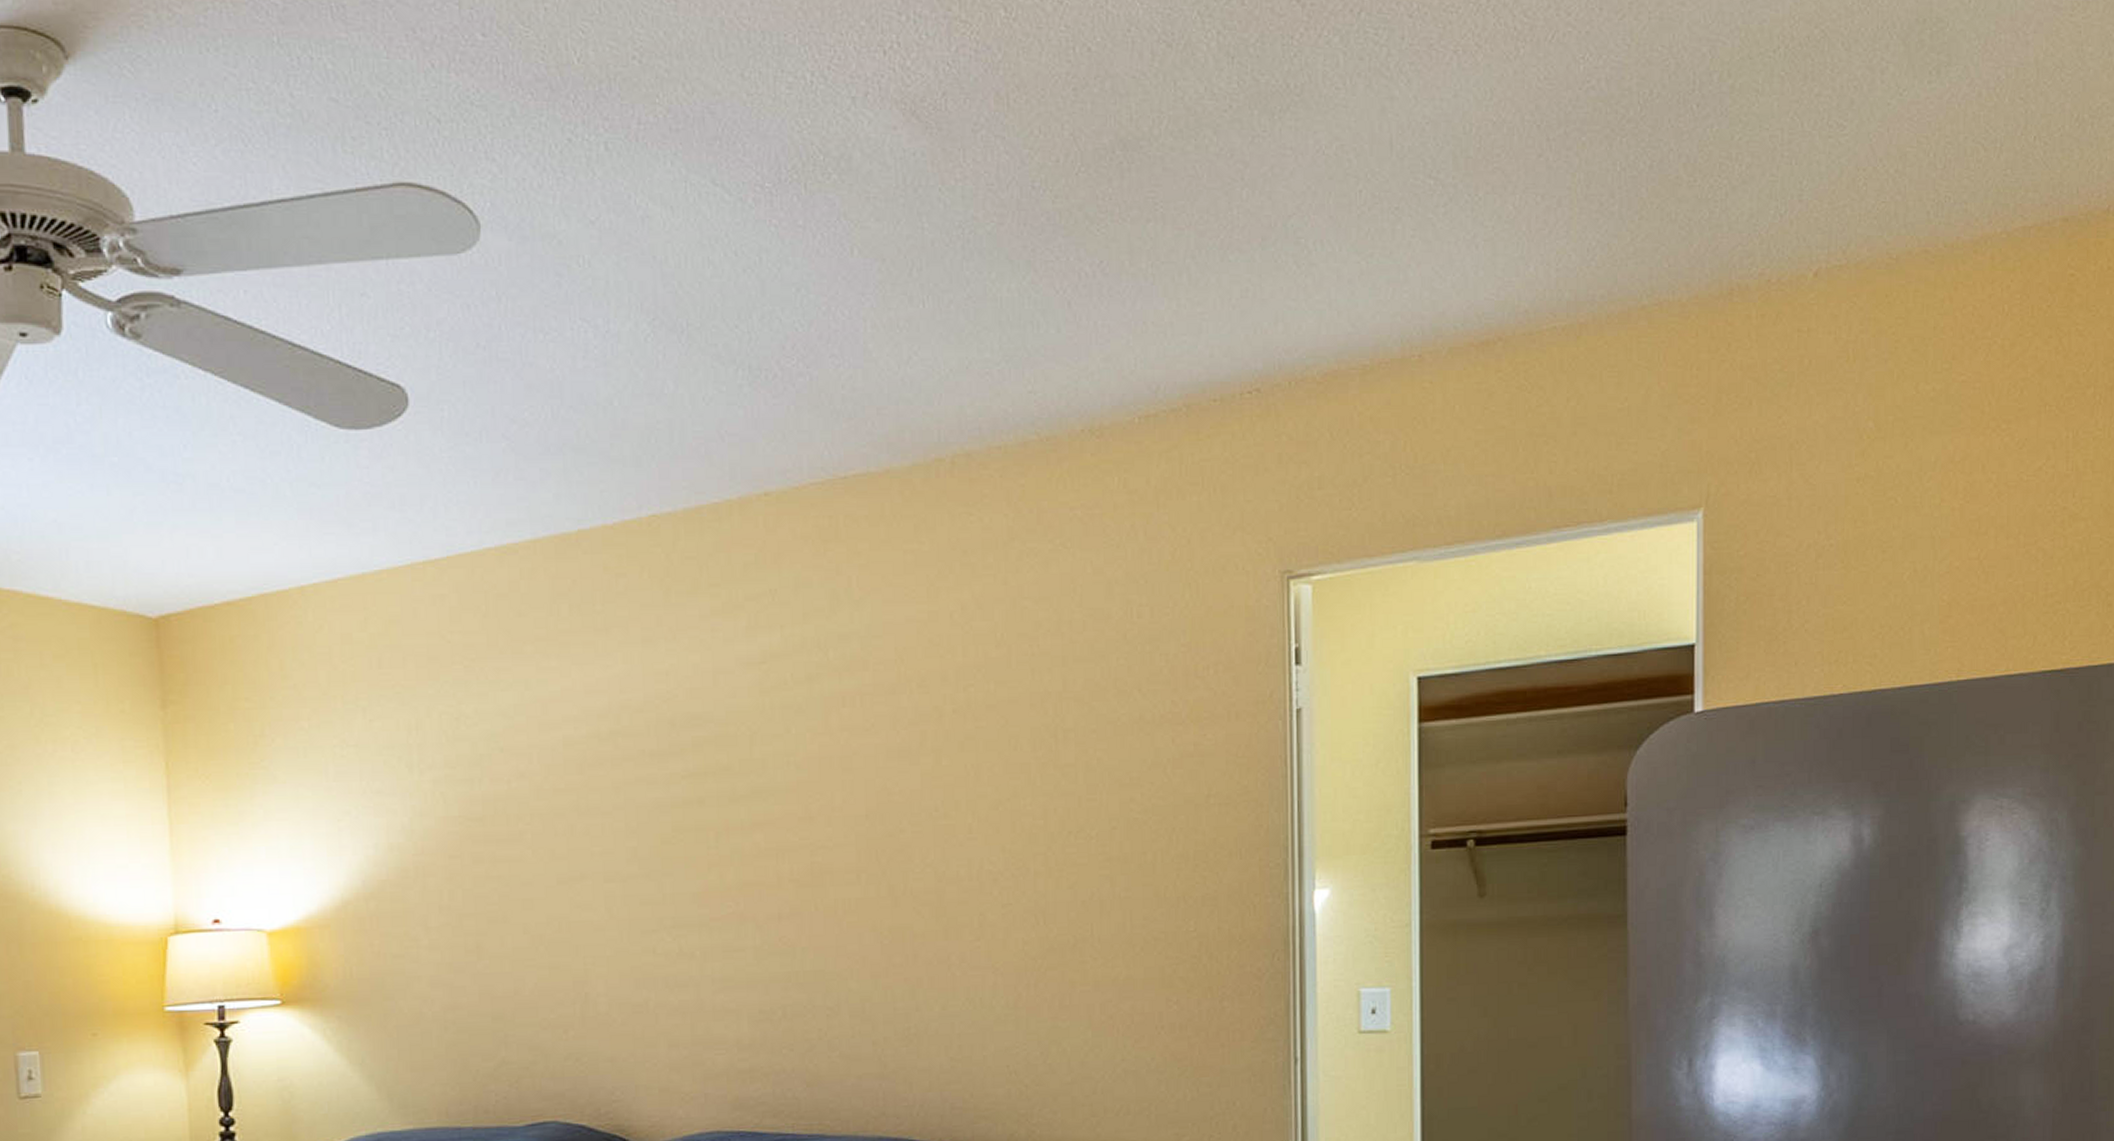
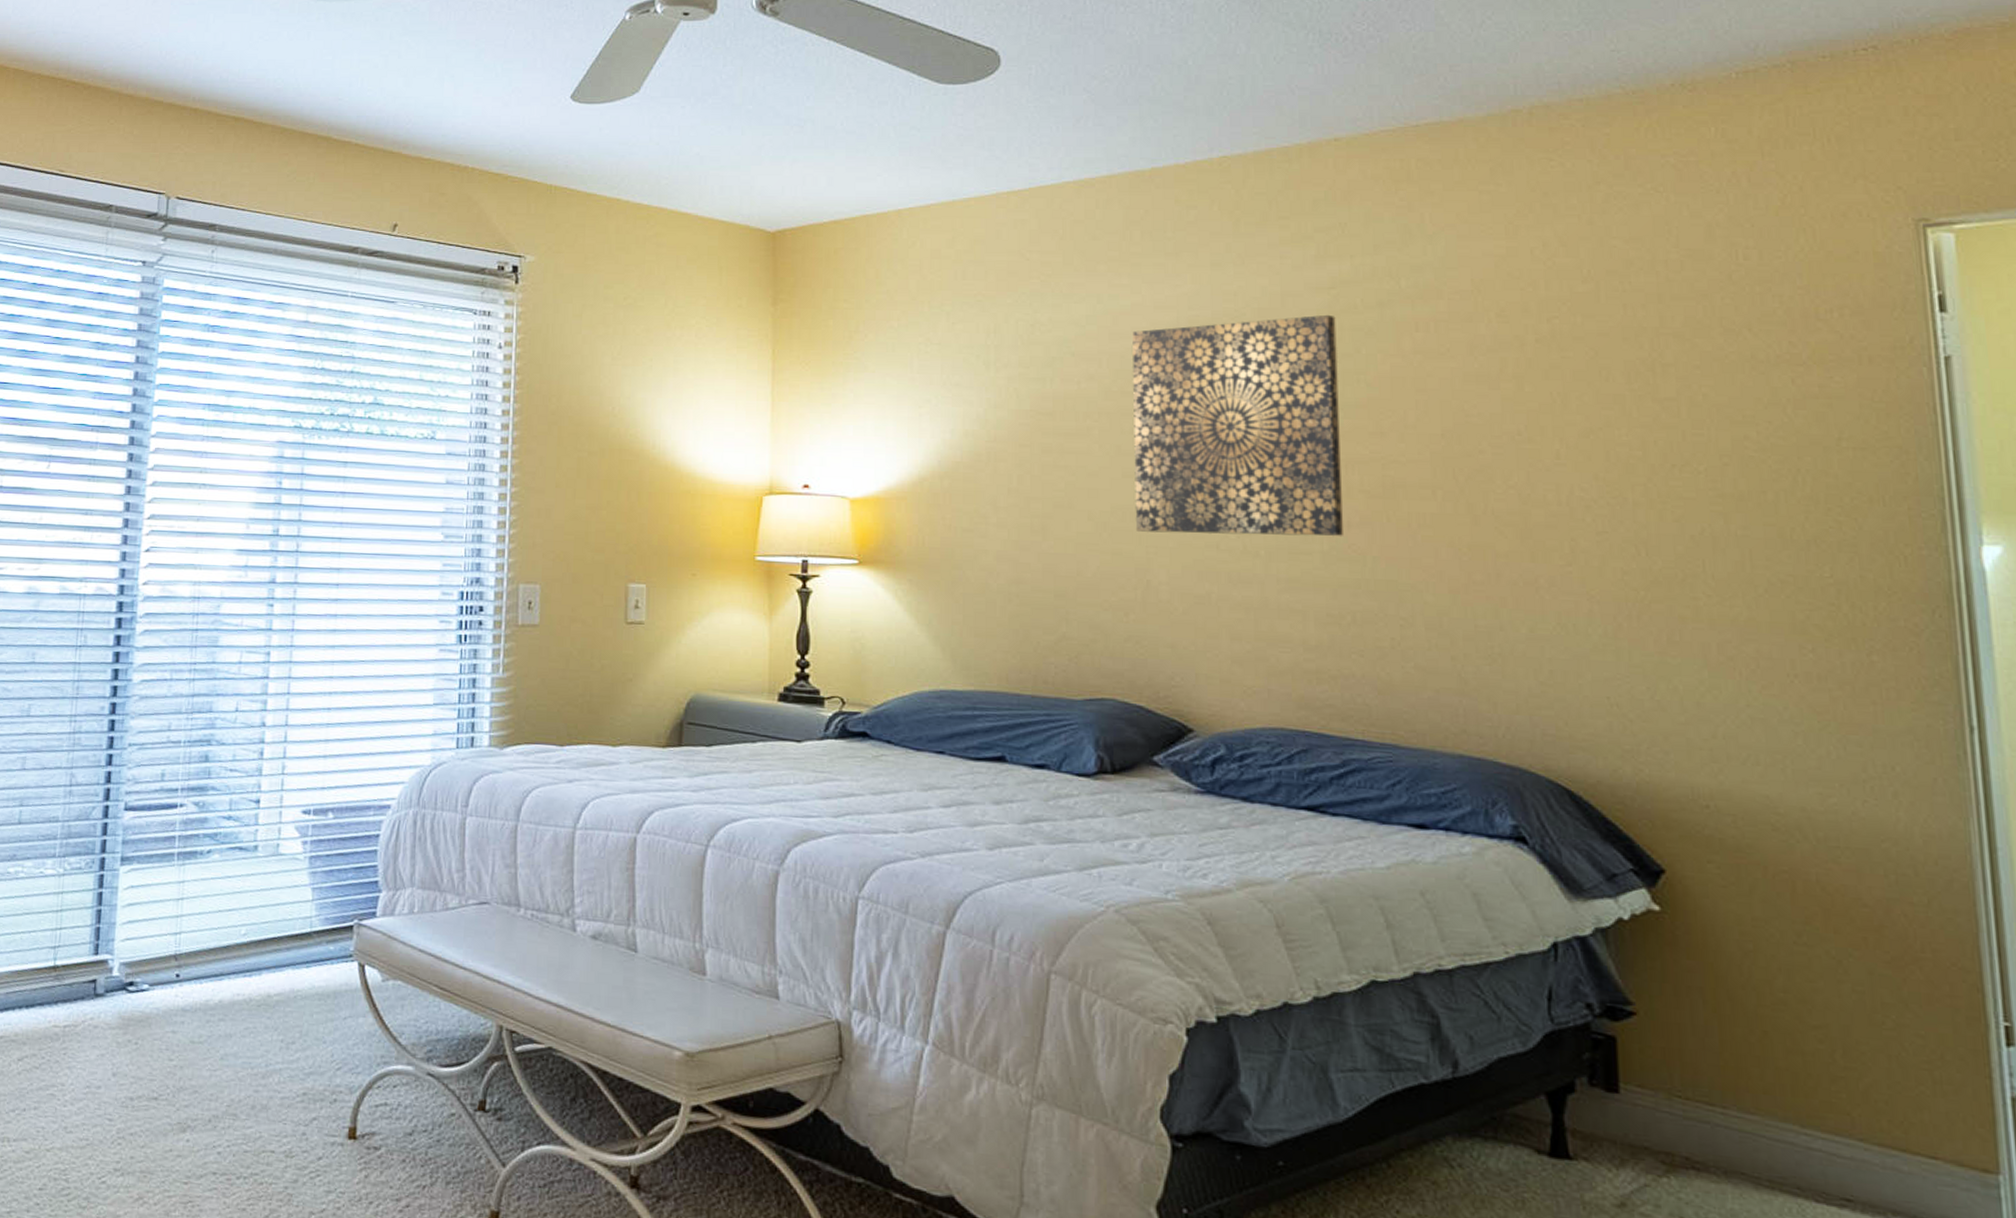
wall art: none [563,692,776,942] -> present [1132,314,1345,536]

